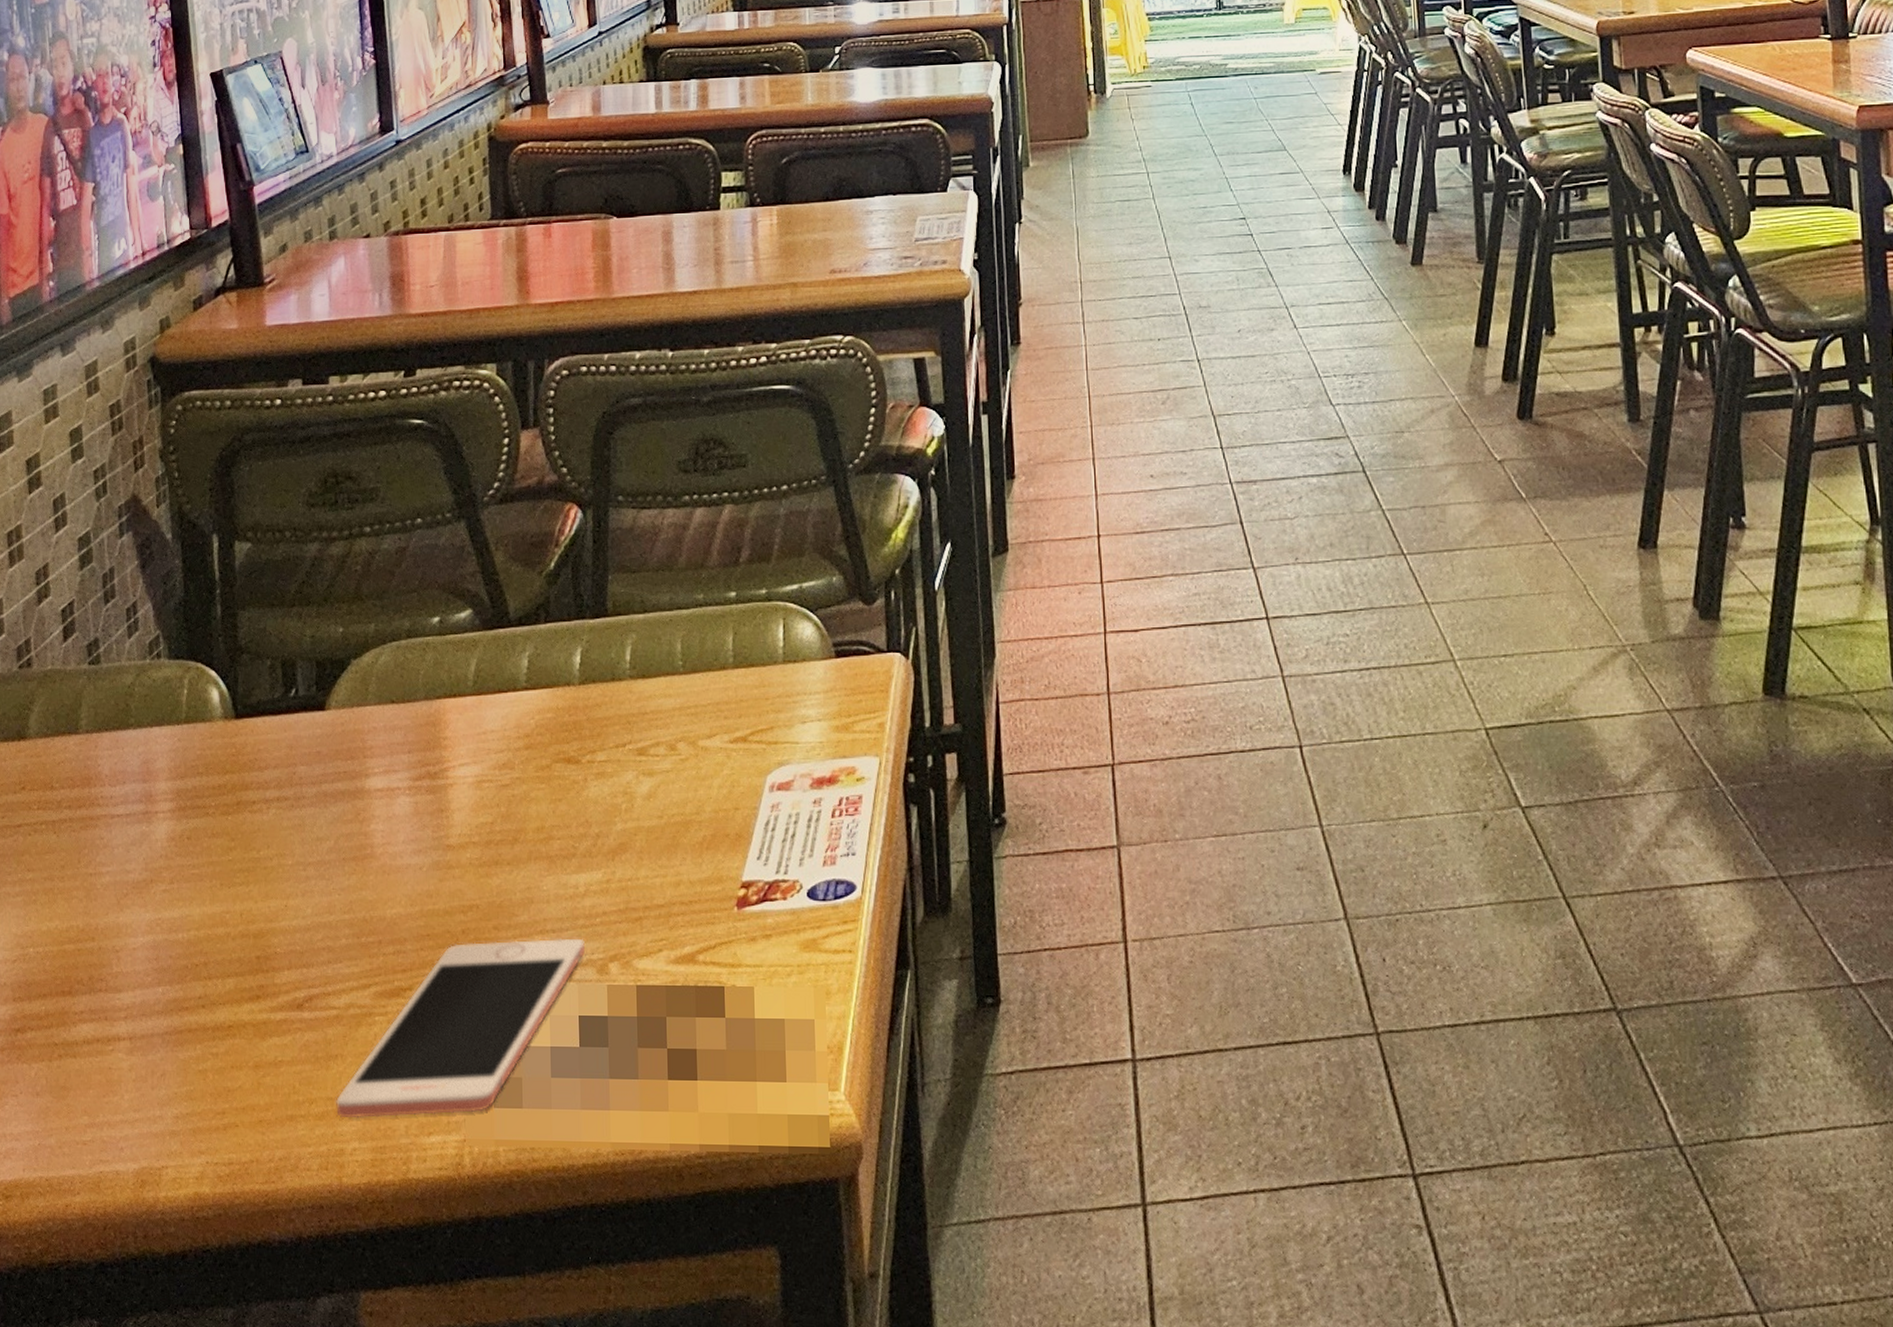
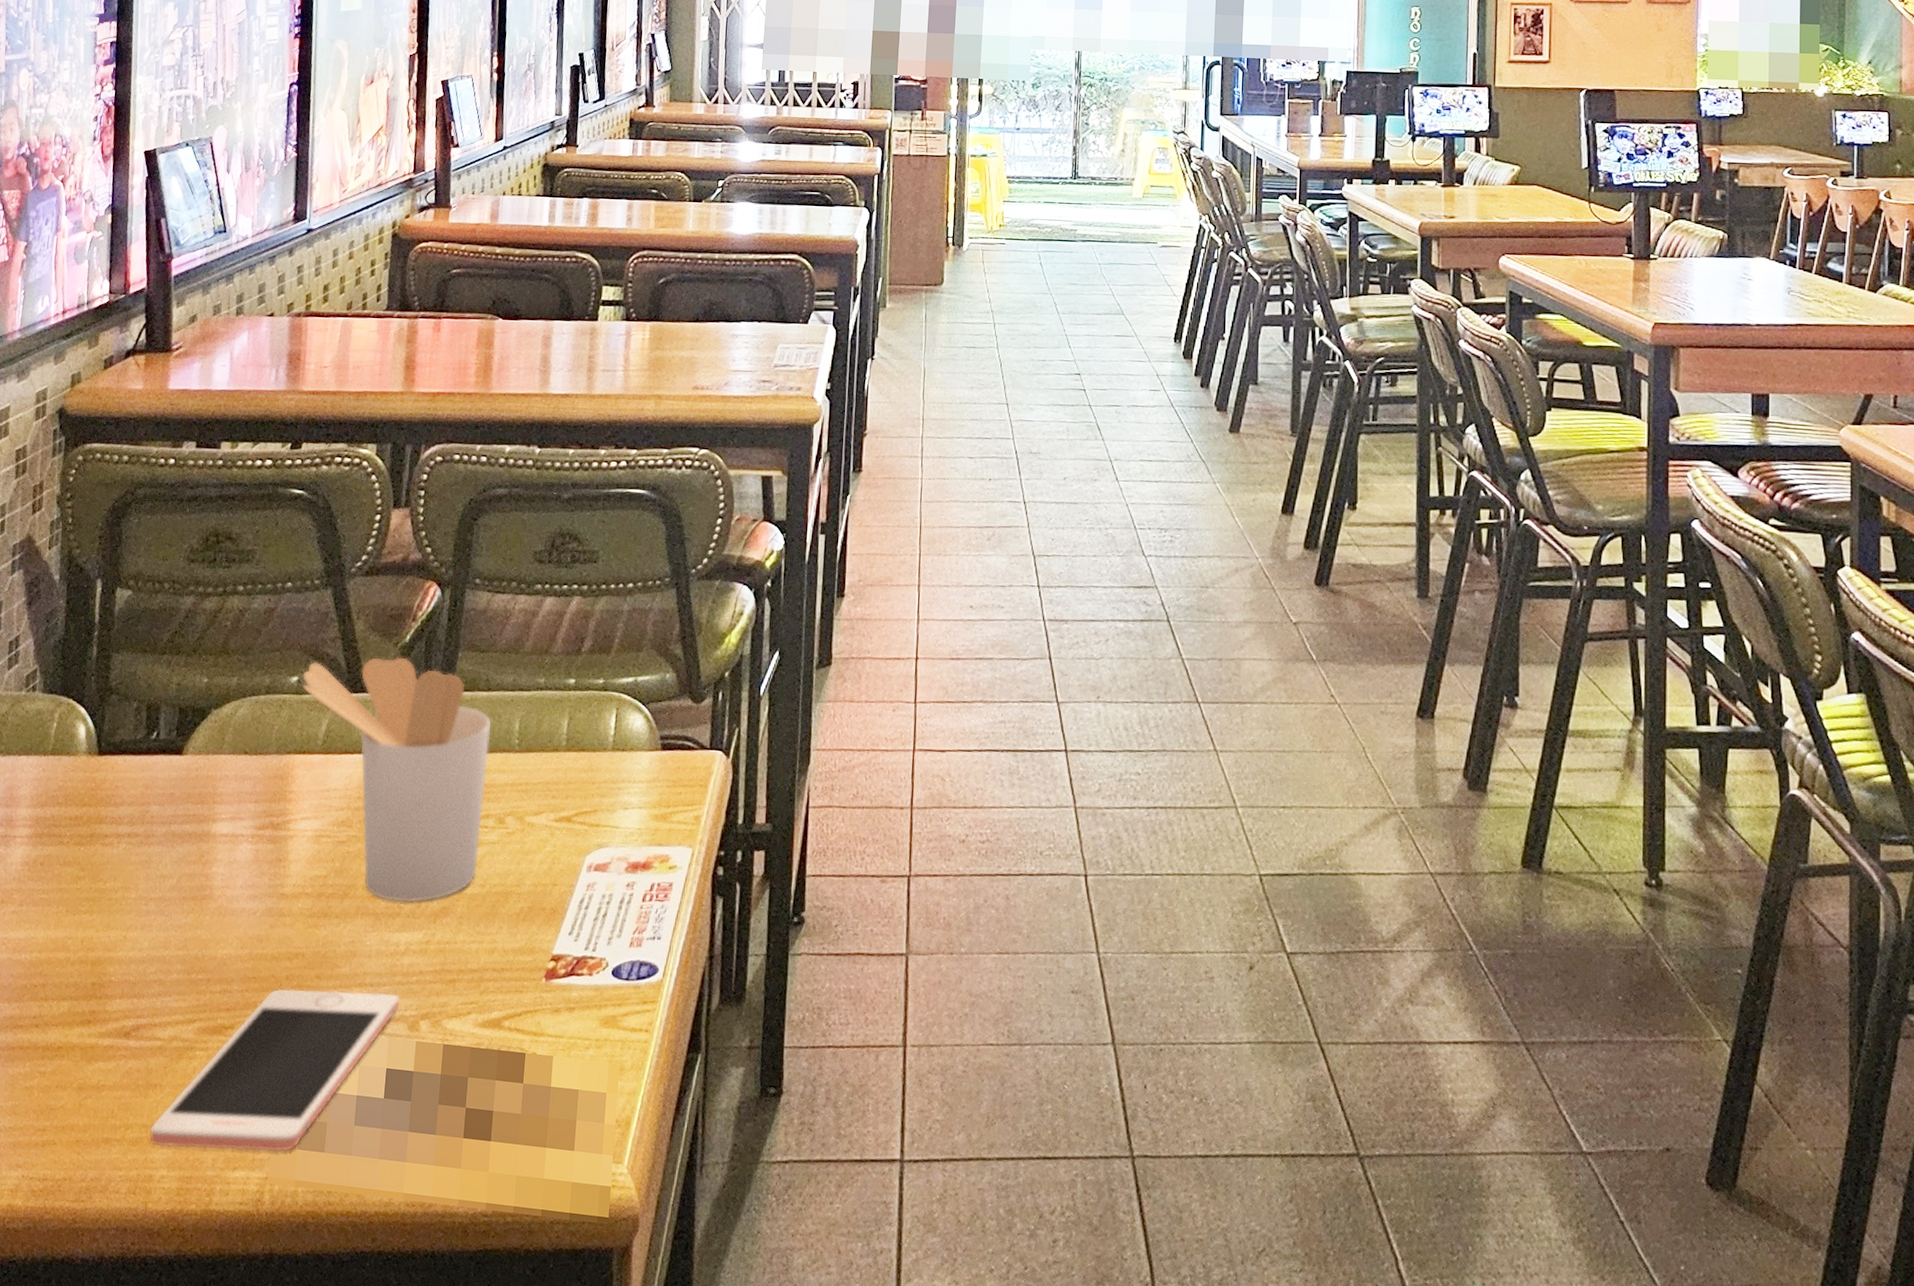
utensil holder: none [444,586,653,842] -> present [302,656,492,903]

